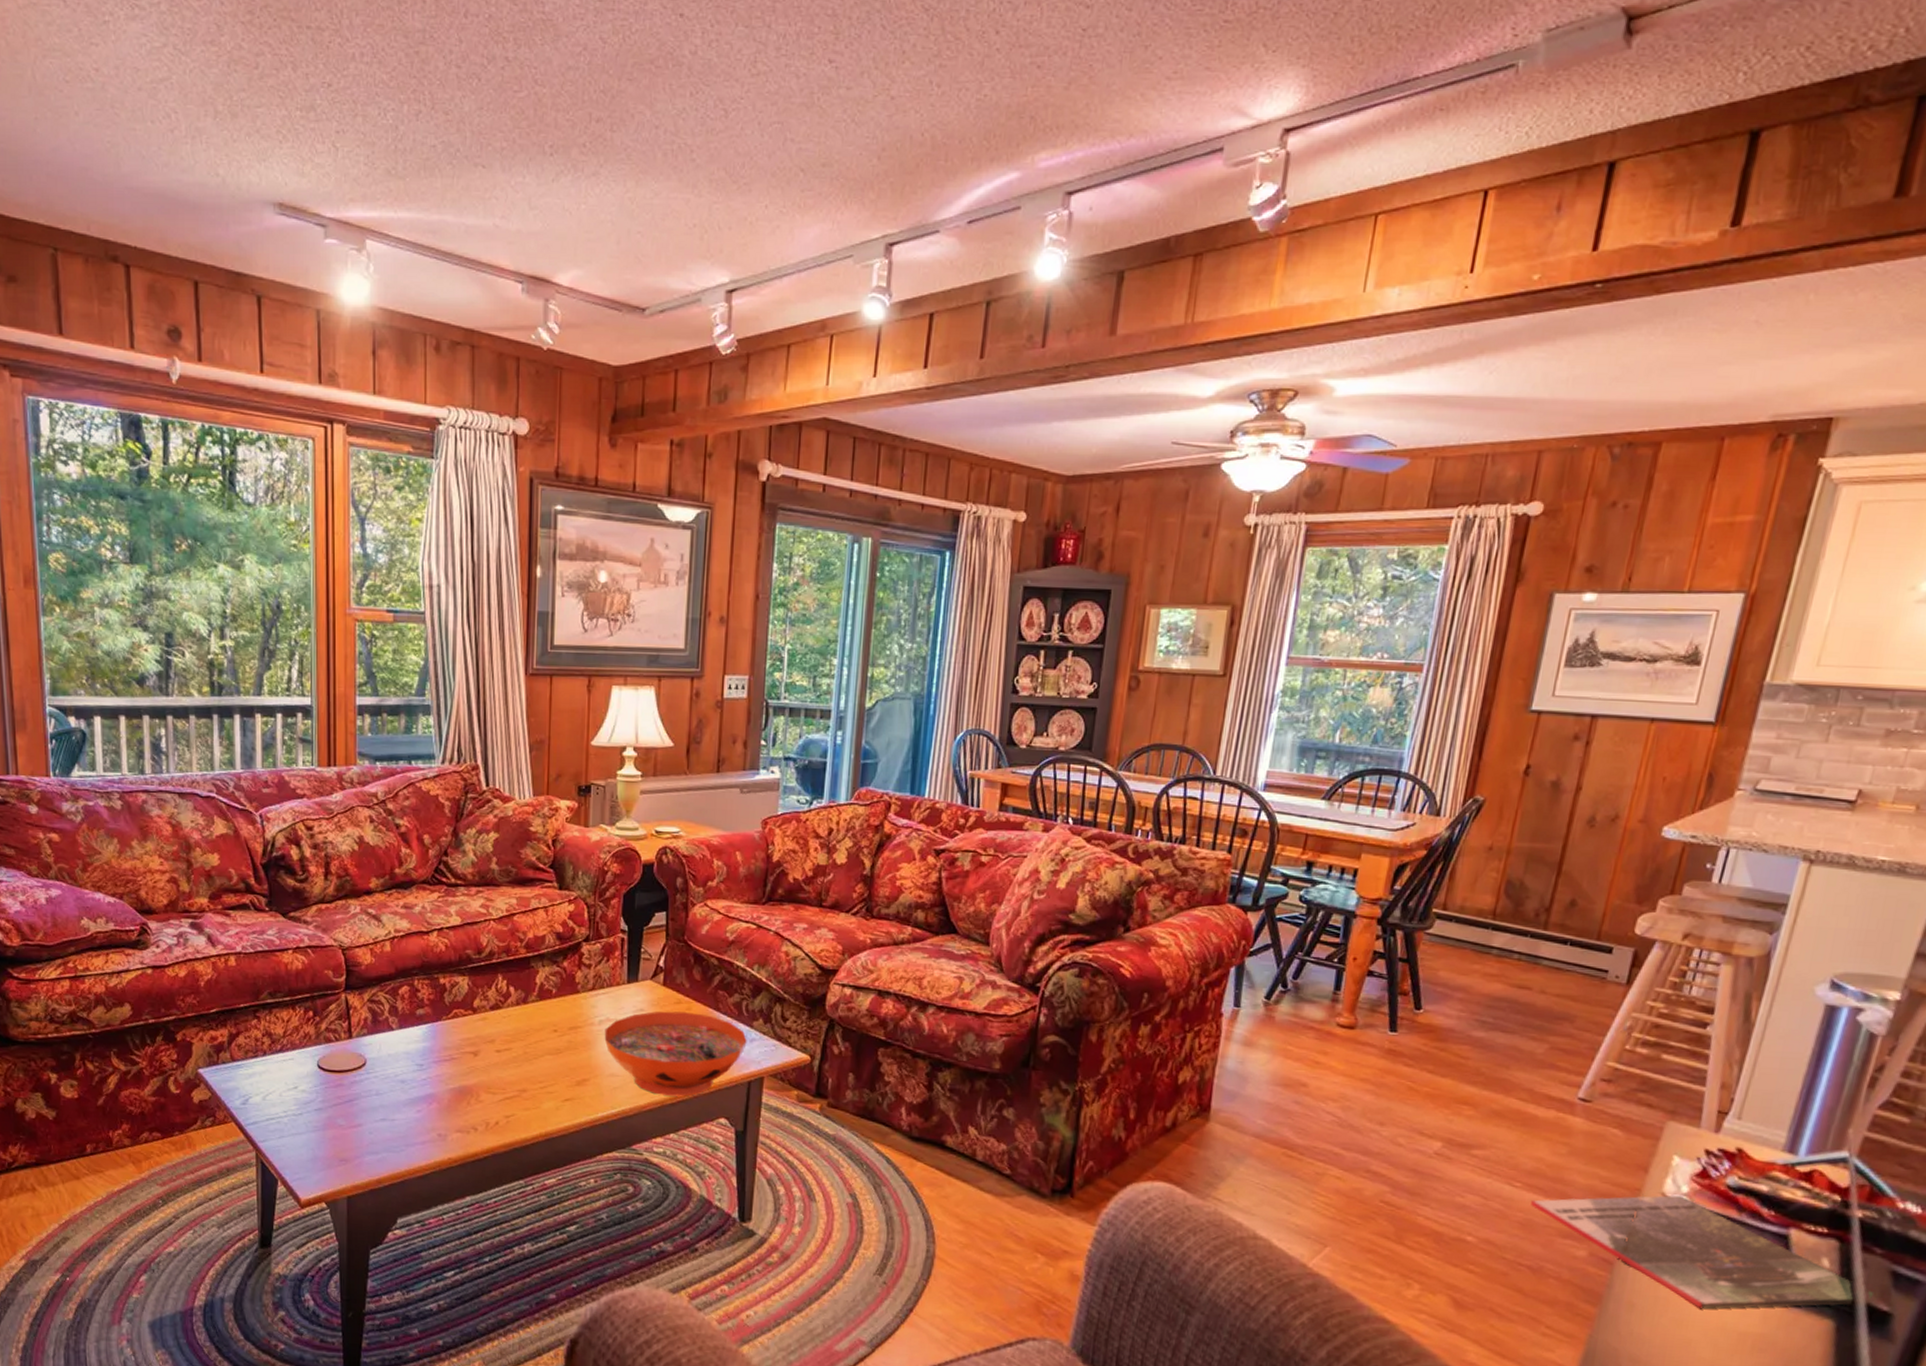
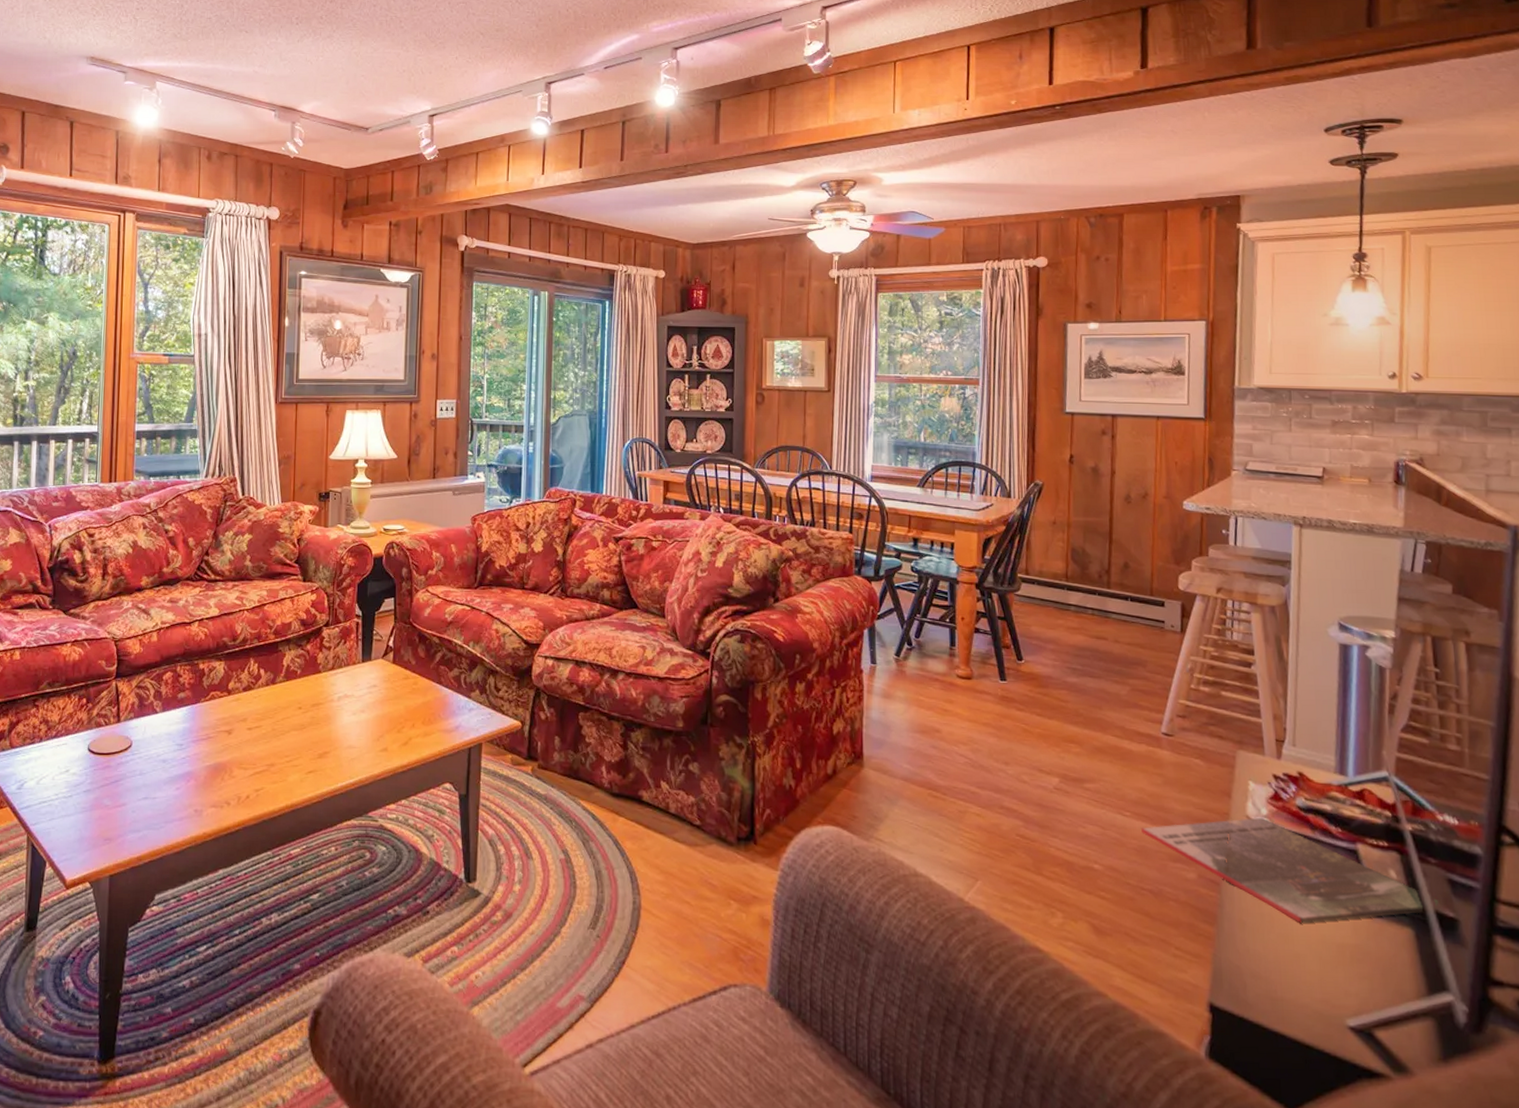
decorative bowl: present [604,1011,747,1097] -> none [343,686,466,764]

